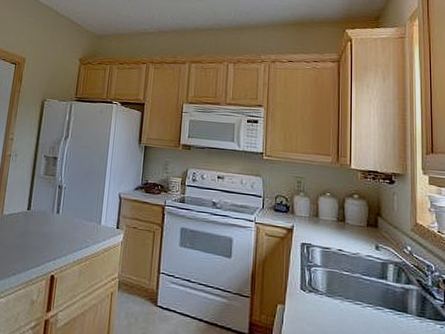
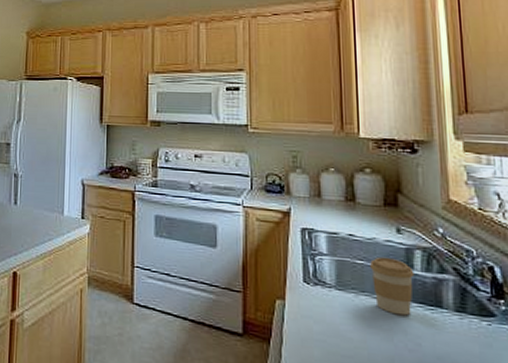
coffee cup: none [354,269,388,320] -> present [370,256,415,316]

